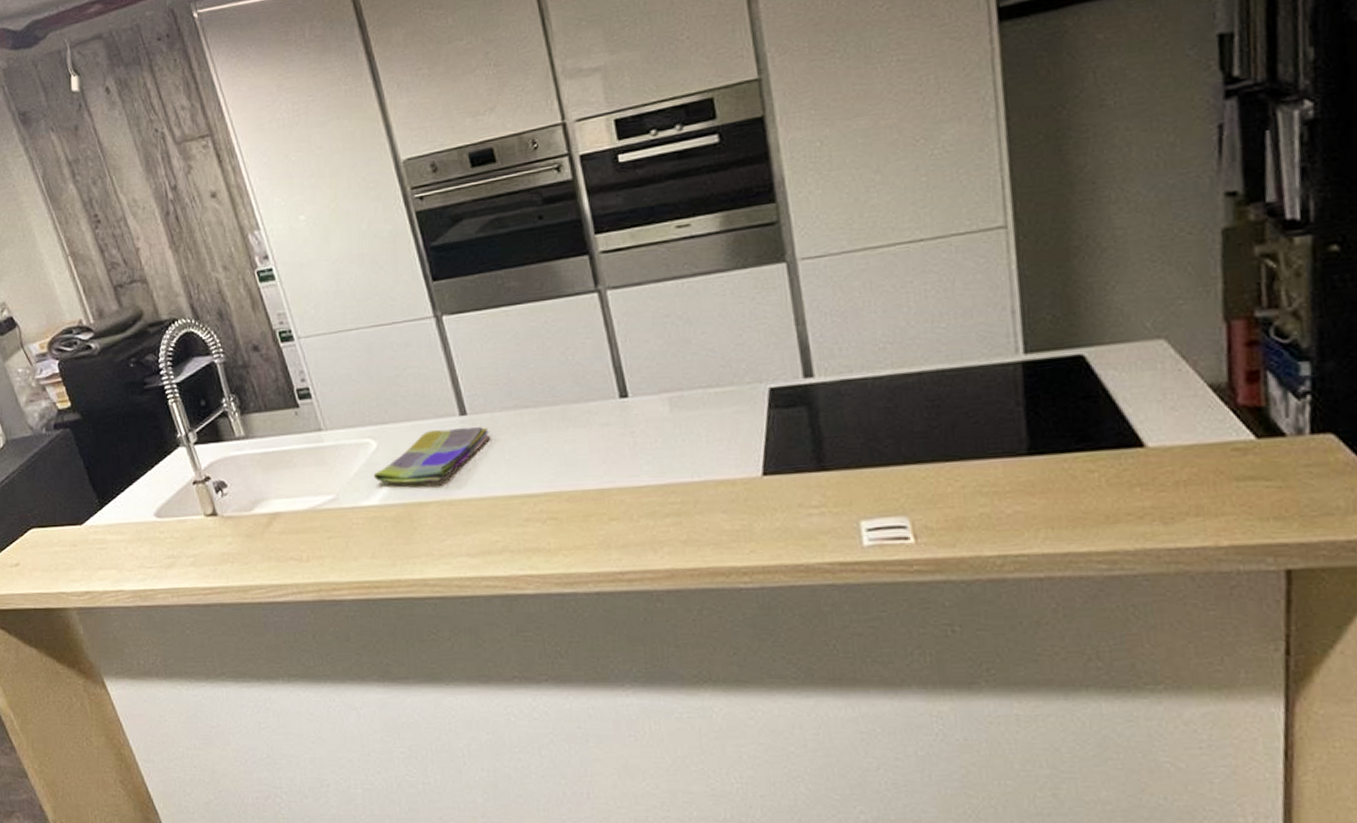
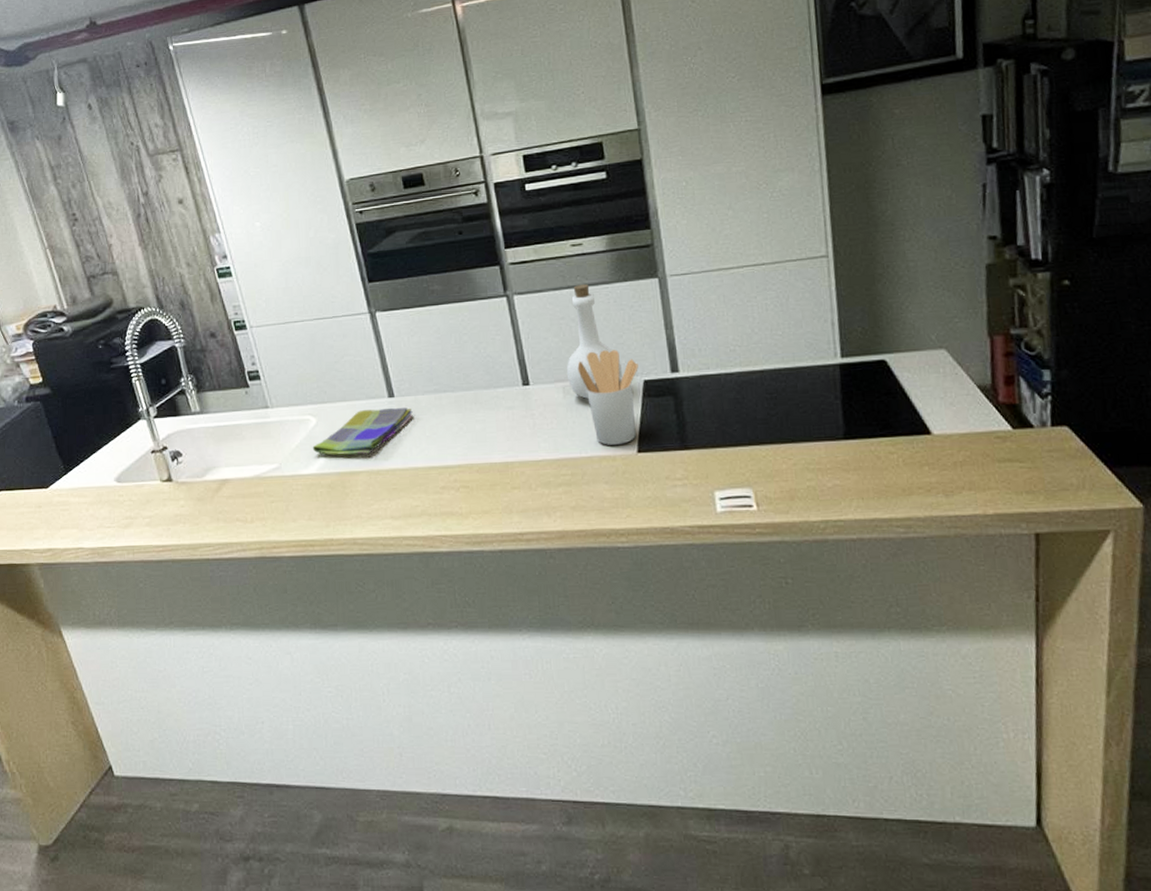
bottle: none [672,273,742,412] -> present [566,283,622,399]
utensil holder: none [686,352,763,467] -> present [577,350,638,445]

